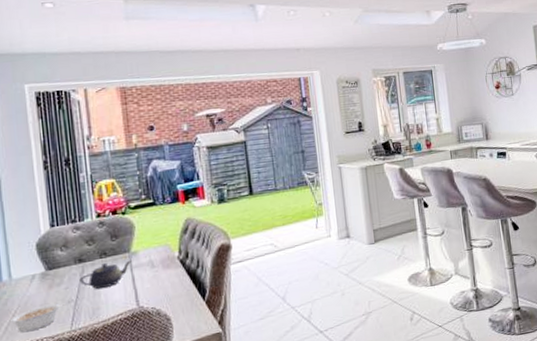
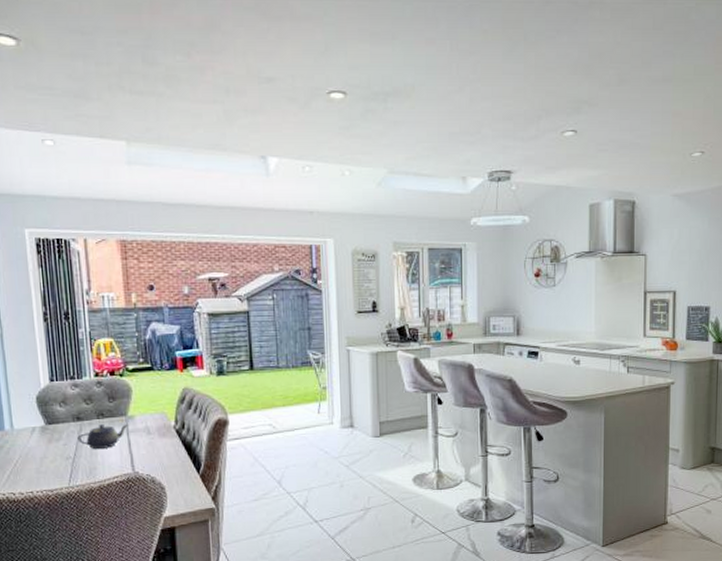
legume: present [10,303,64,333] -> none [12,458,62,483]

